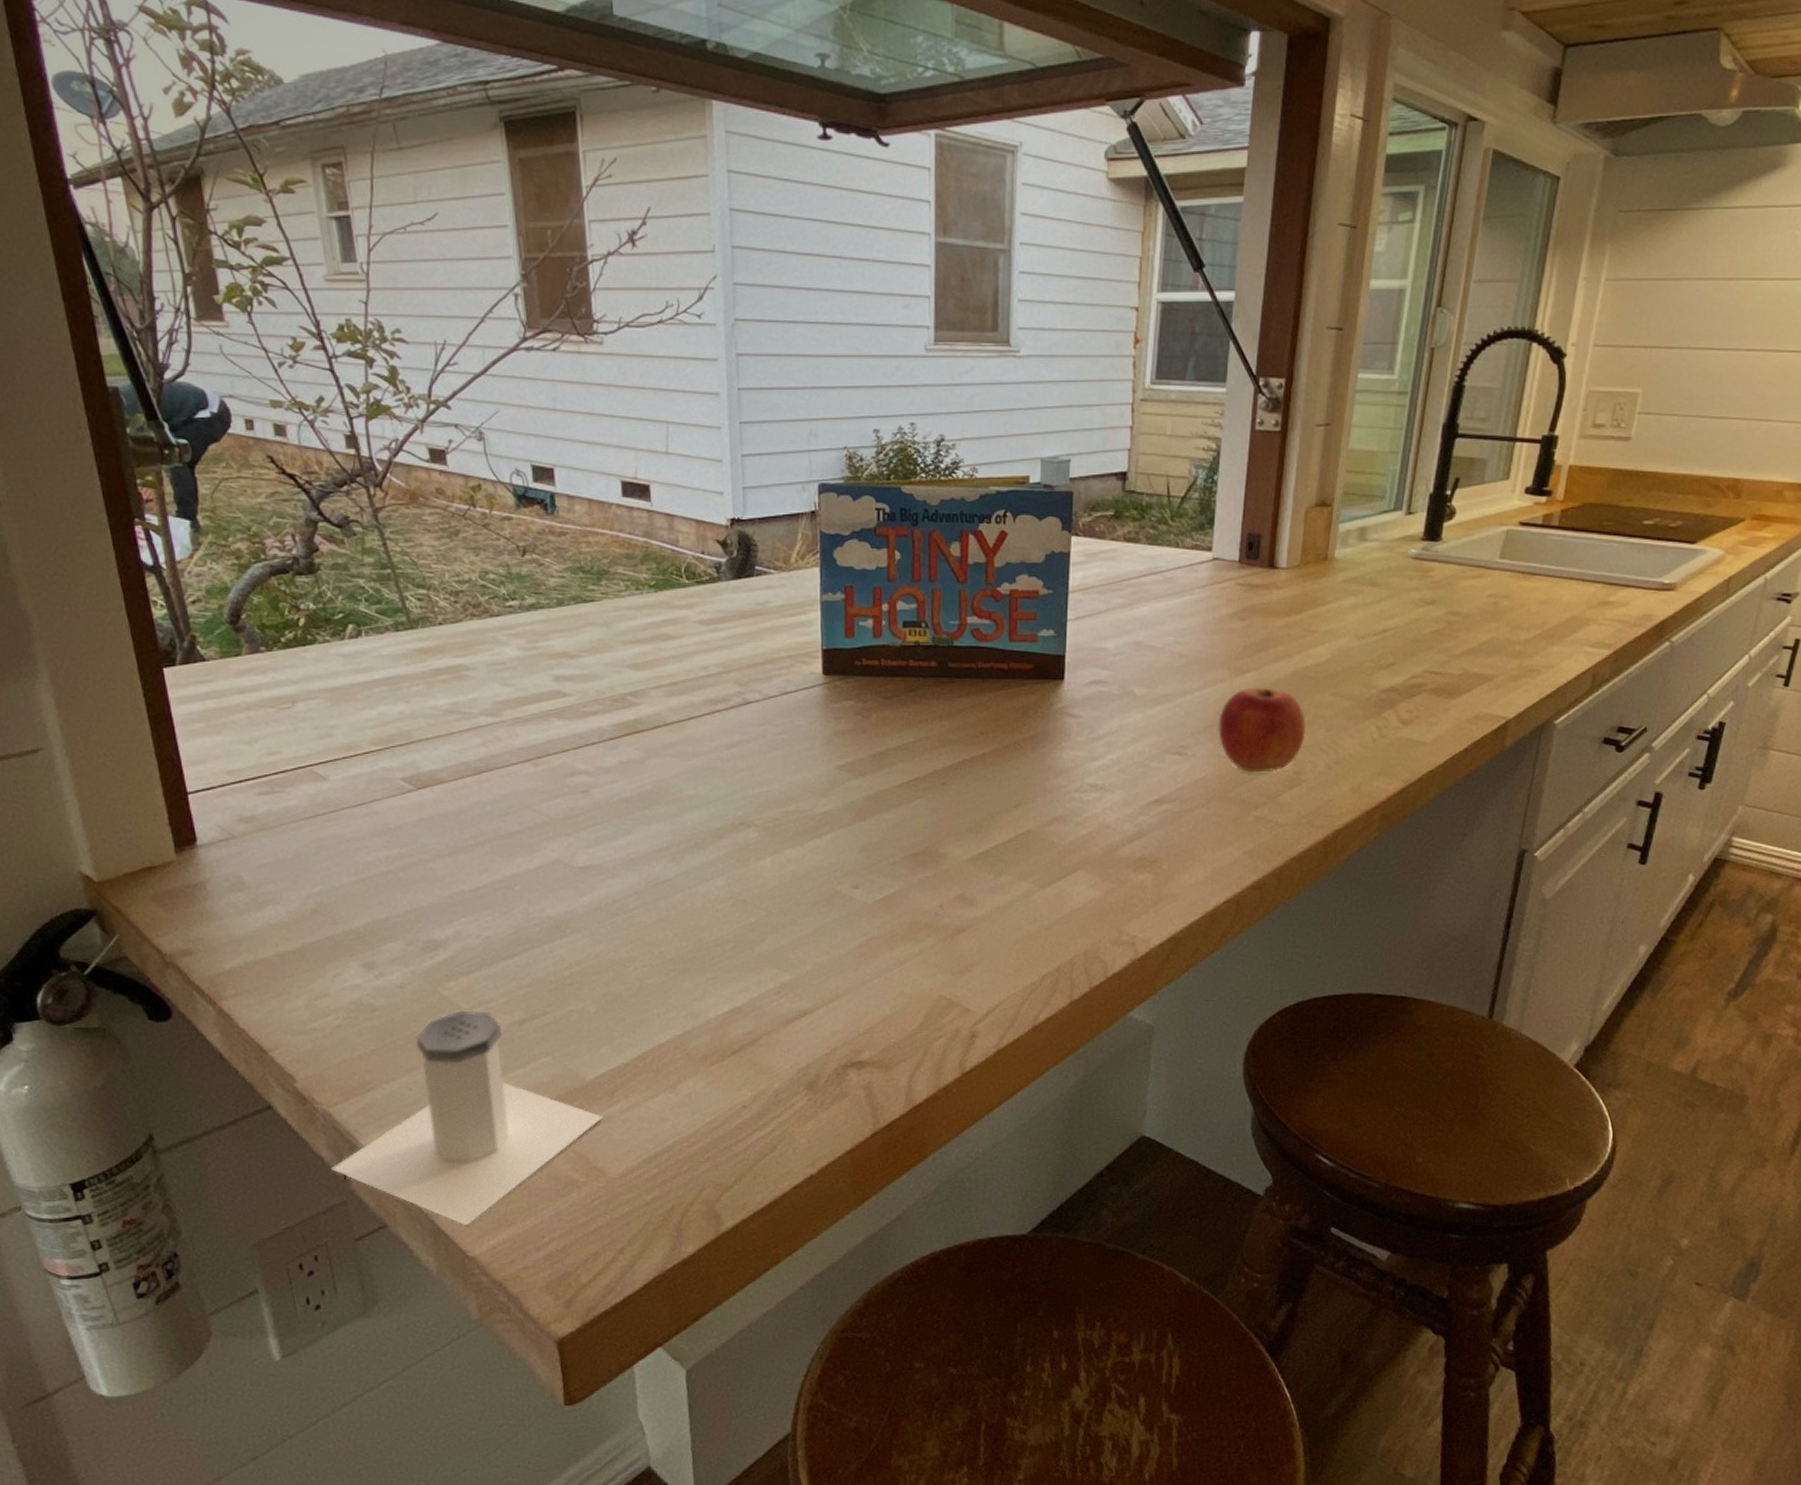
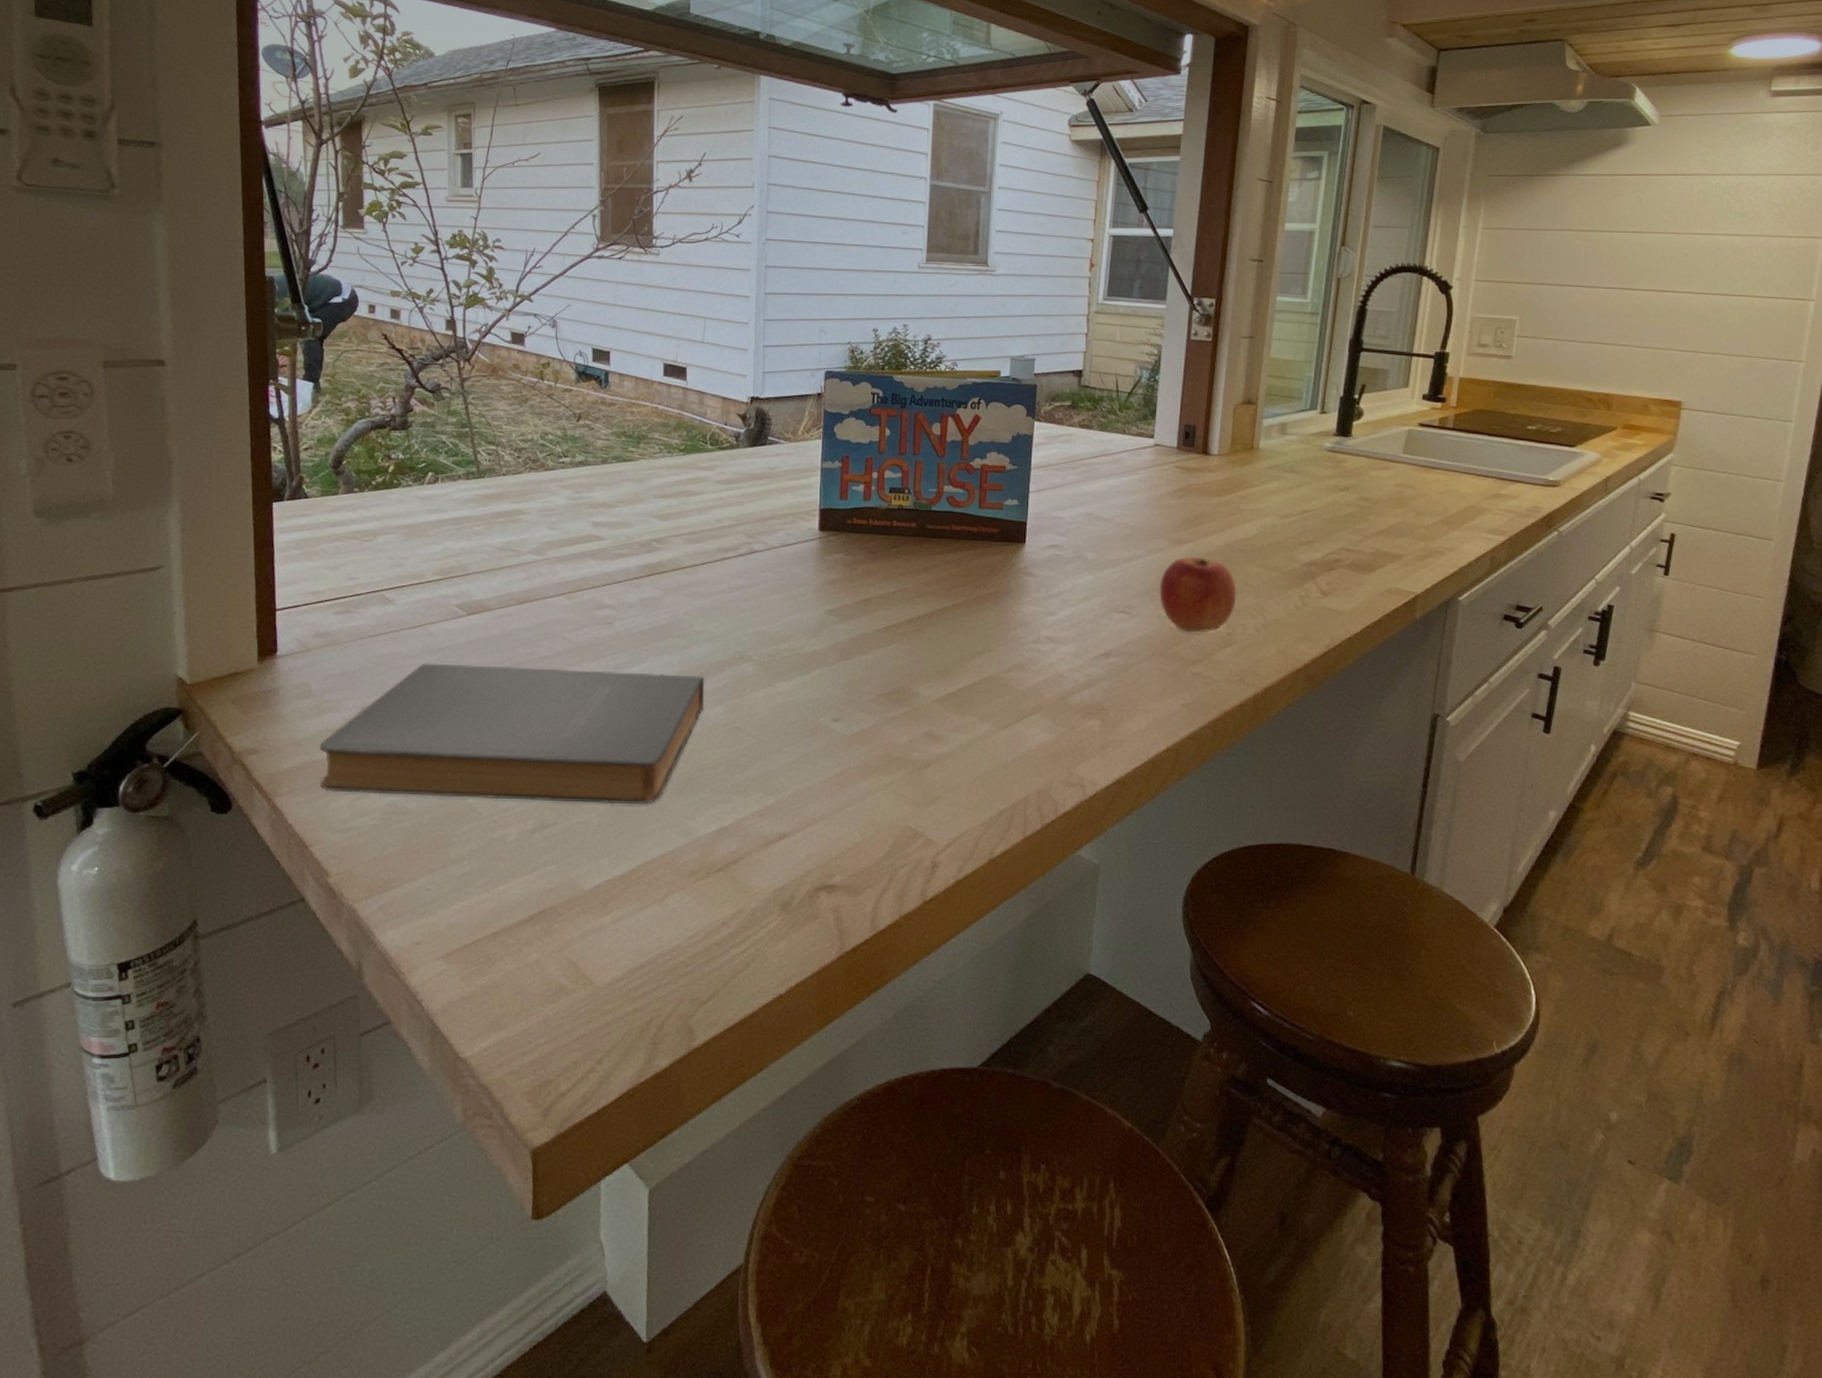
book: none [264,844,704,993] -> present [320,663,705,805]
salt shaker: present [331,1011,604,1226] -> none [348,818,597,1027]

